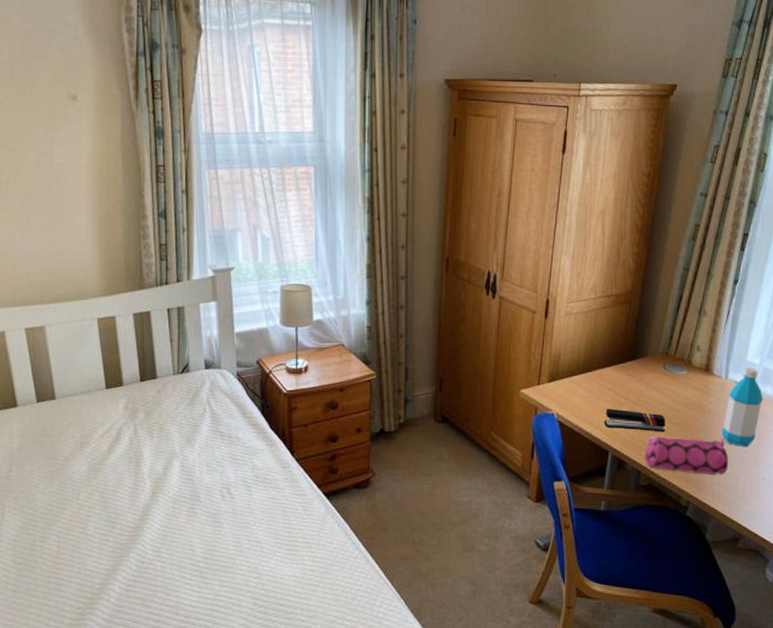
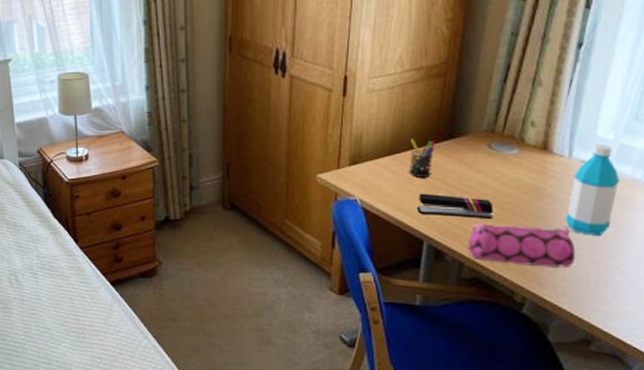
pen holder: none [598,358,621,394] -> present [409,138,435,177]

